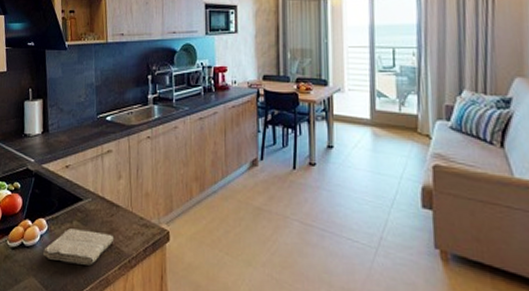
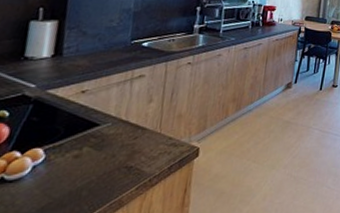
washcloth: present [43,228,115,265] -> none [34,155,136,192]

